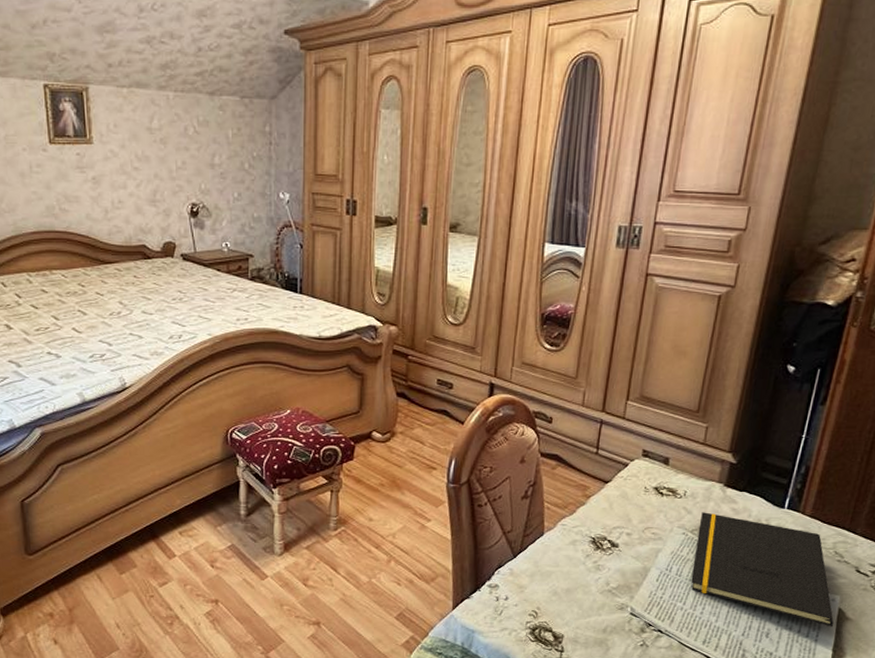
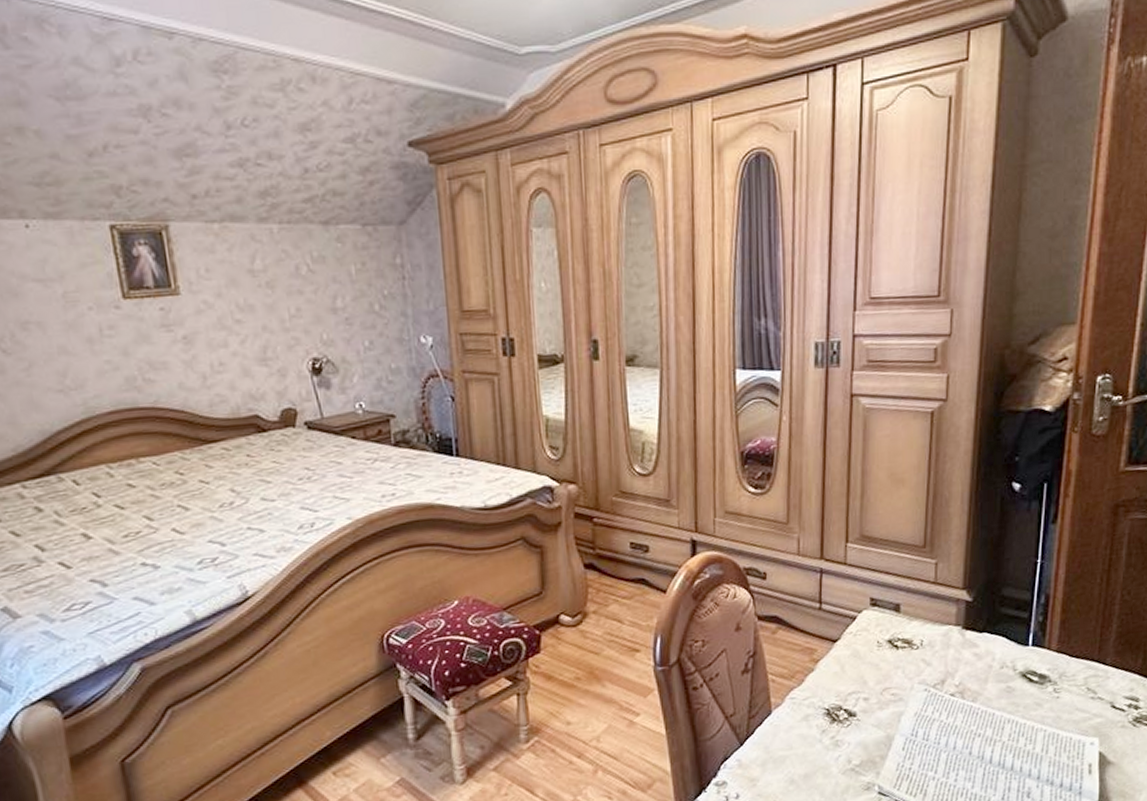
notepad: present [691,512,834,626] -> none [940,661,1096,775]

